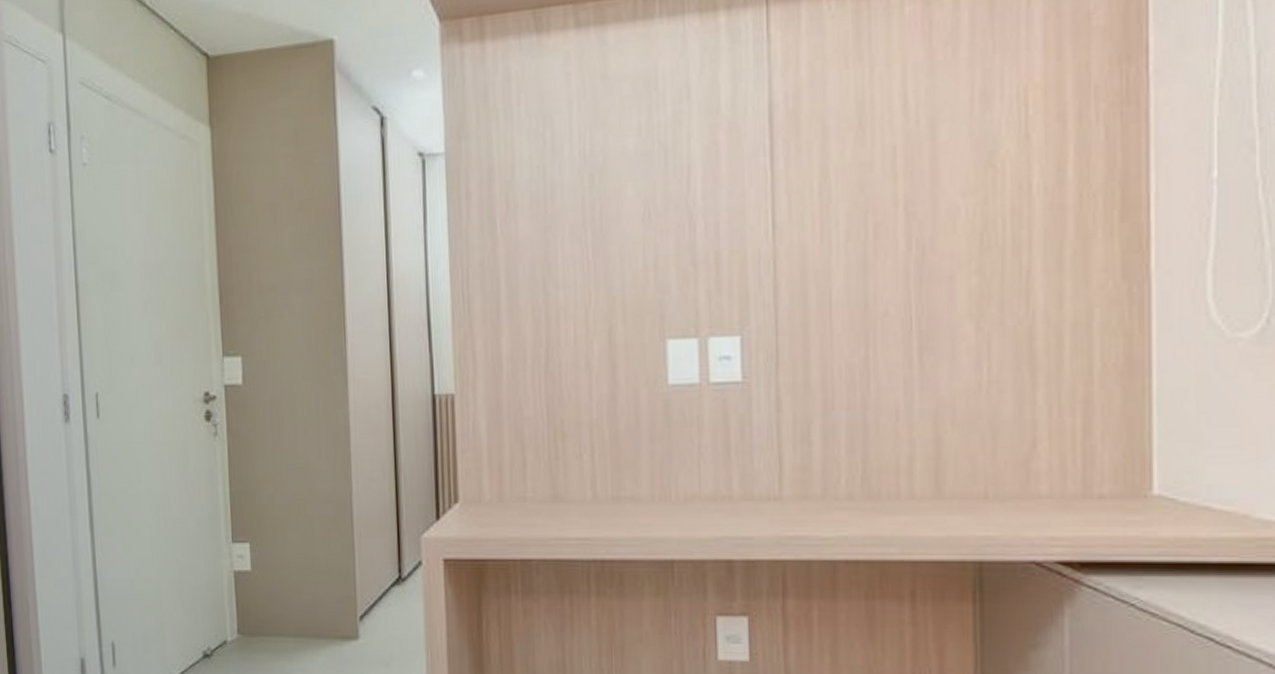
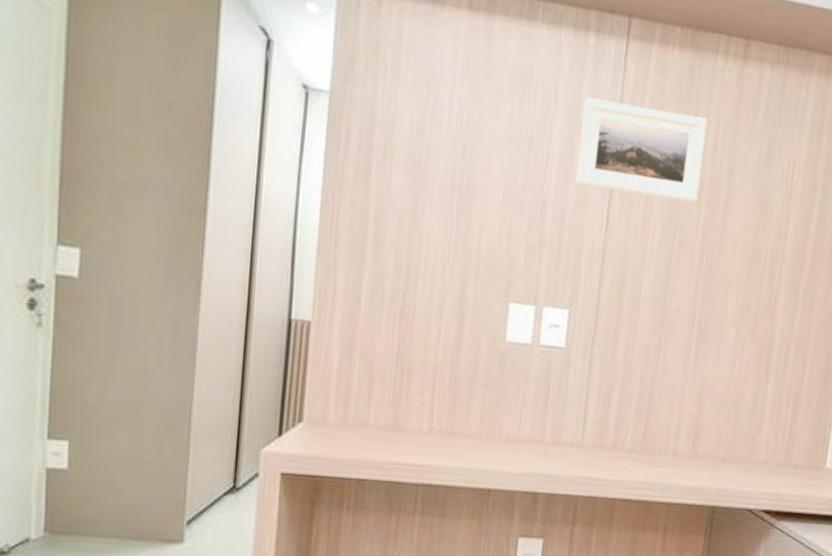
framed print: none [724,69,890,188] -> present [576,97,707,203]

